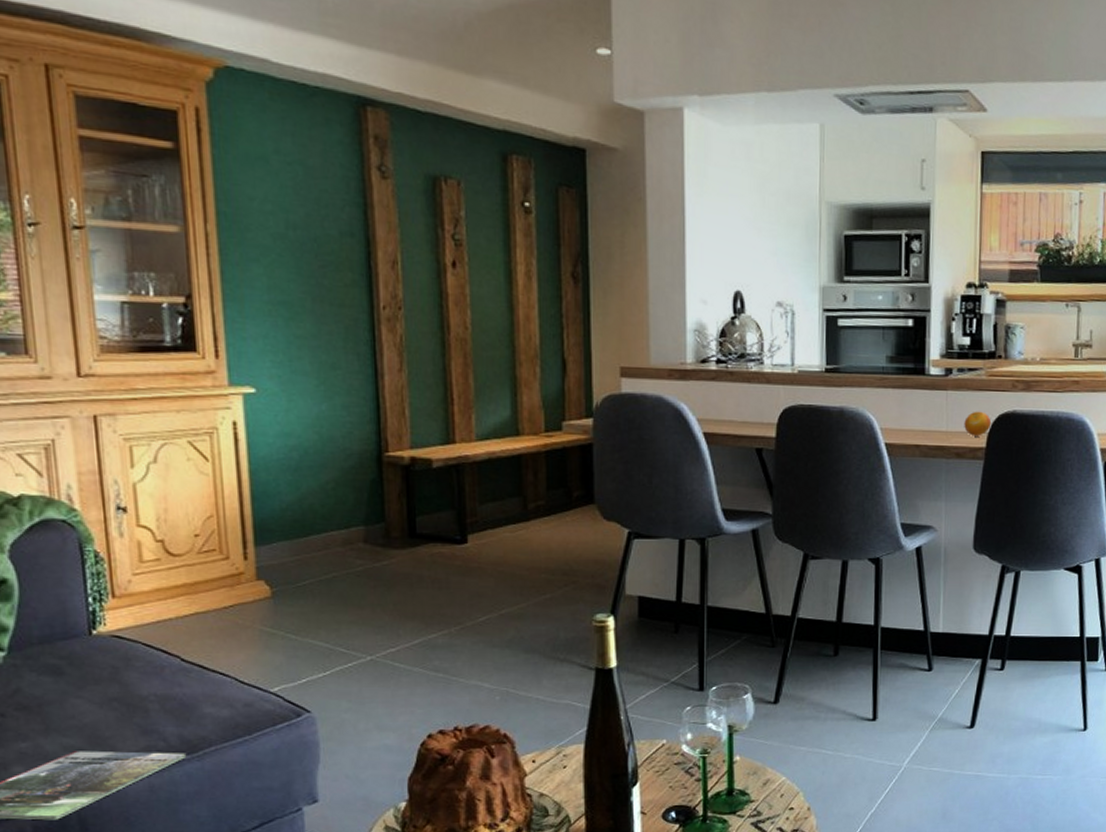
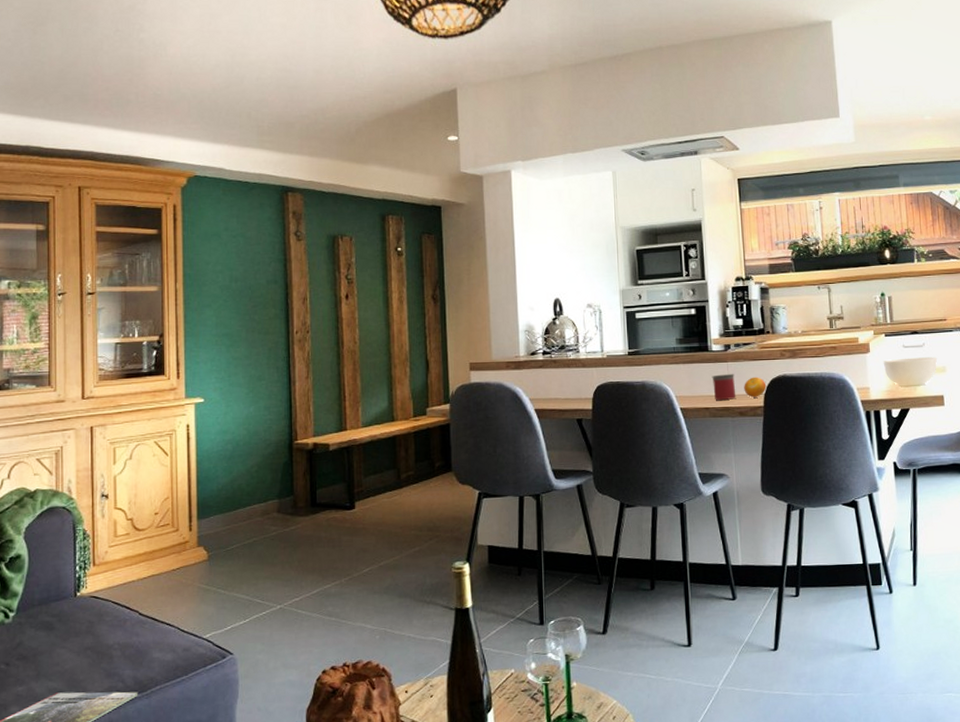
beverage cup: none [926,405,954,437] -> present [711,374,736,400]

